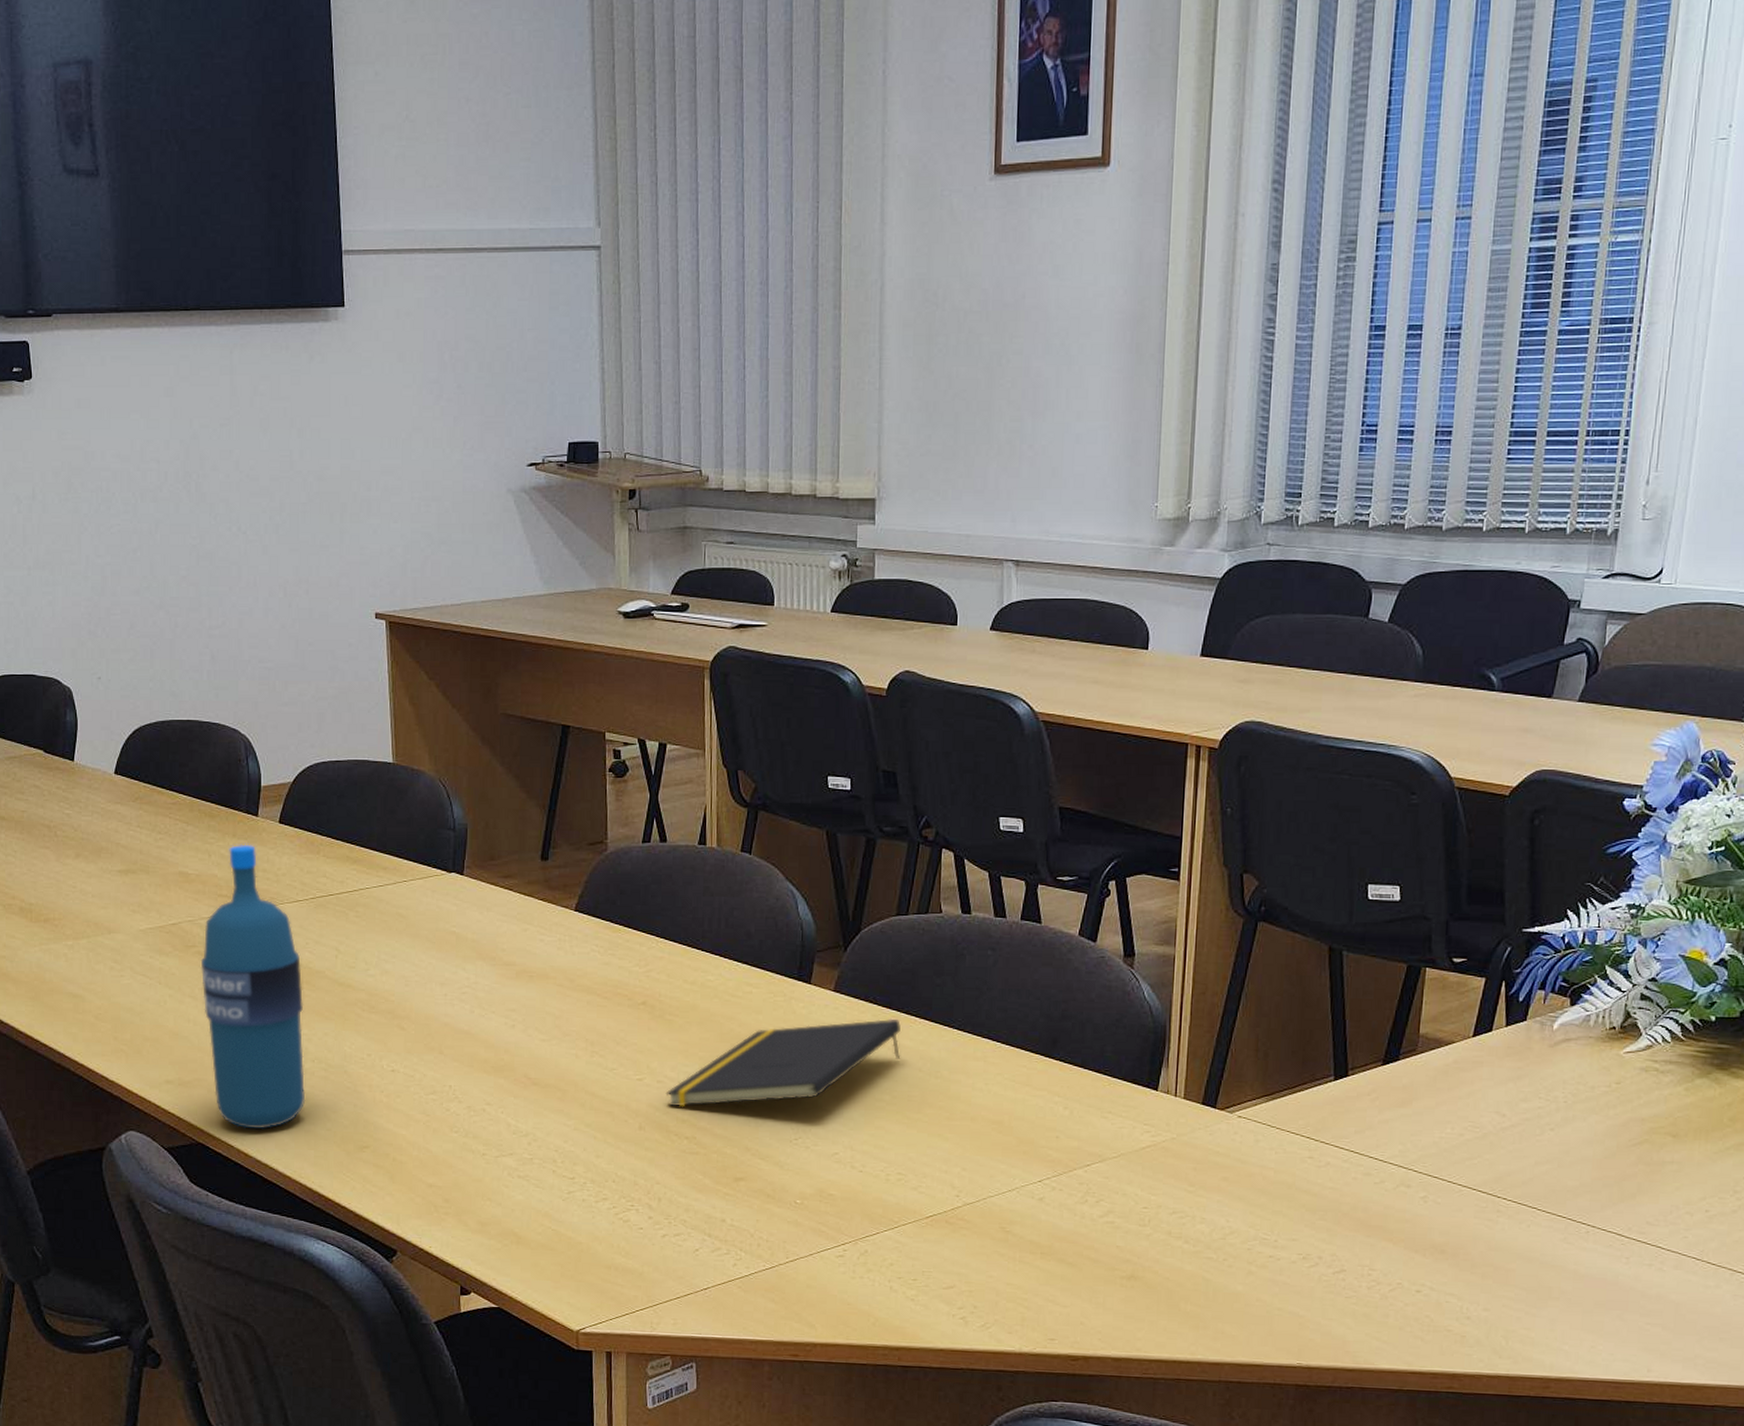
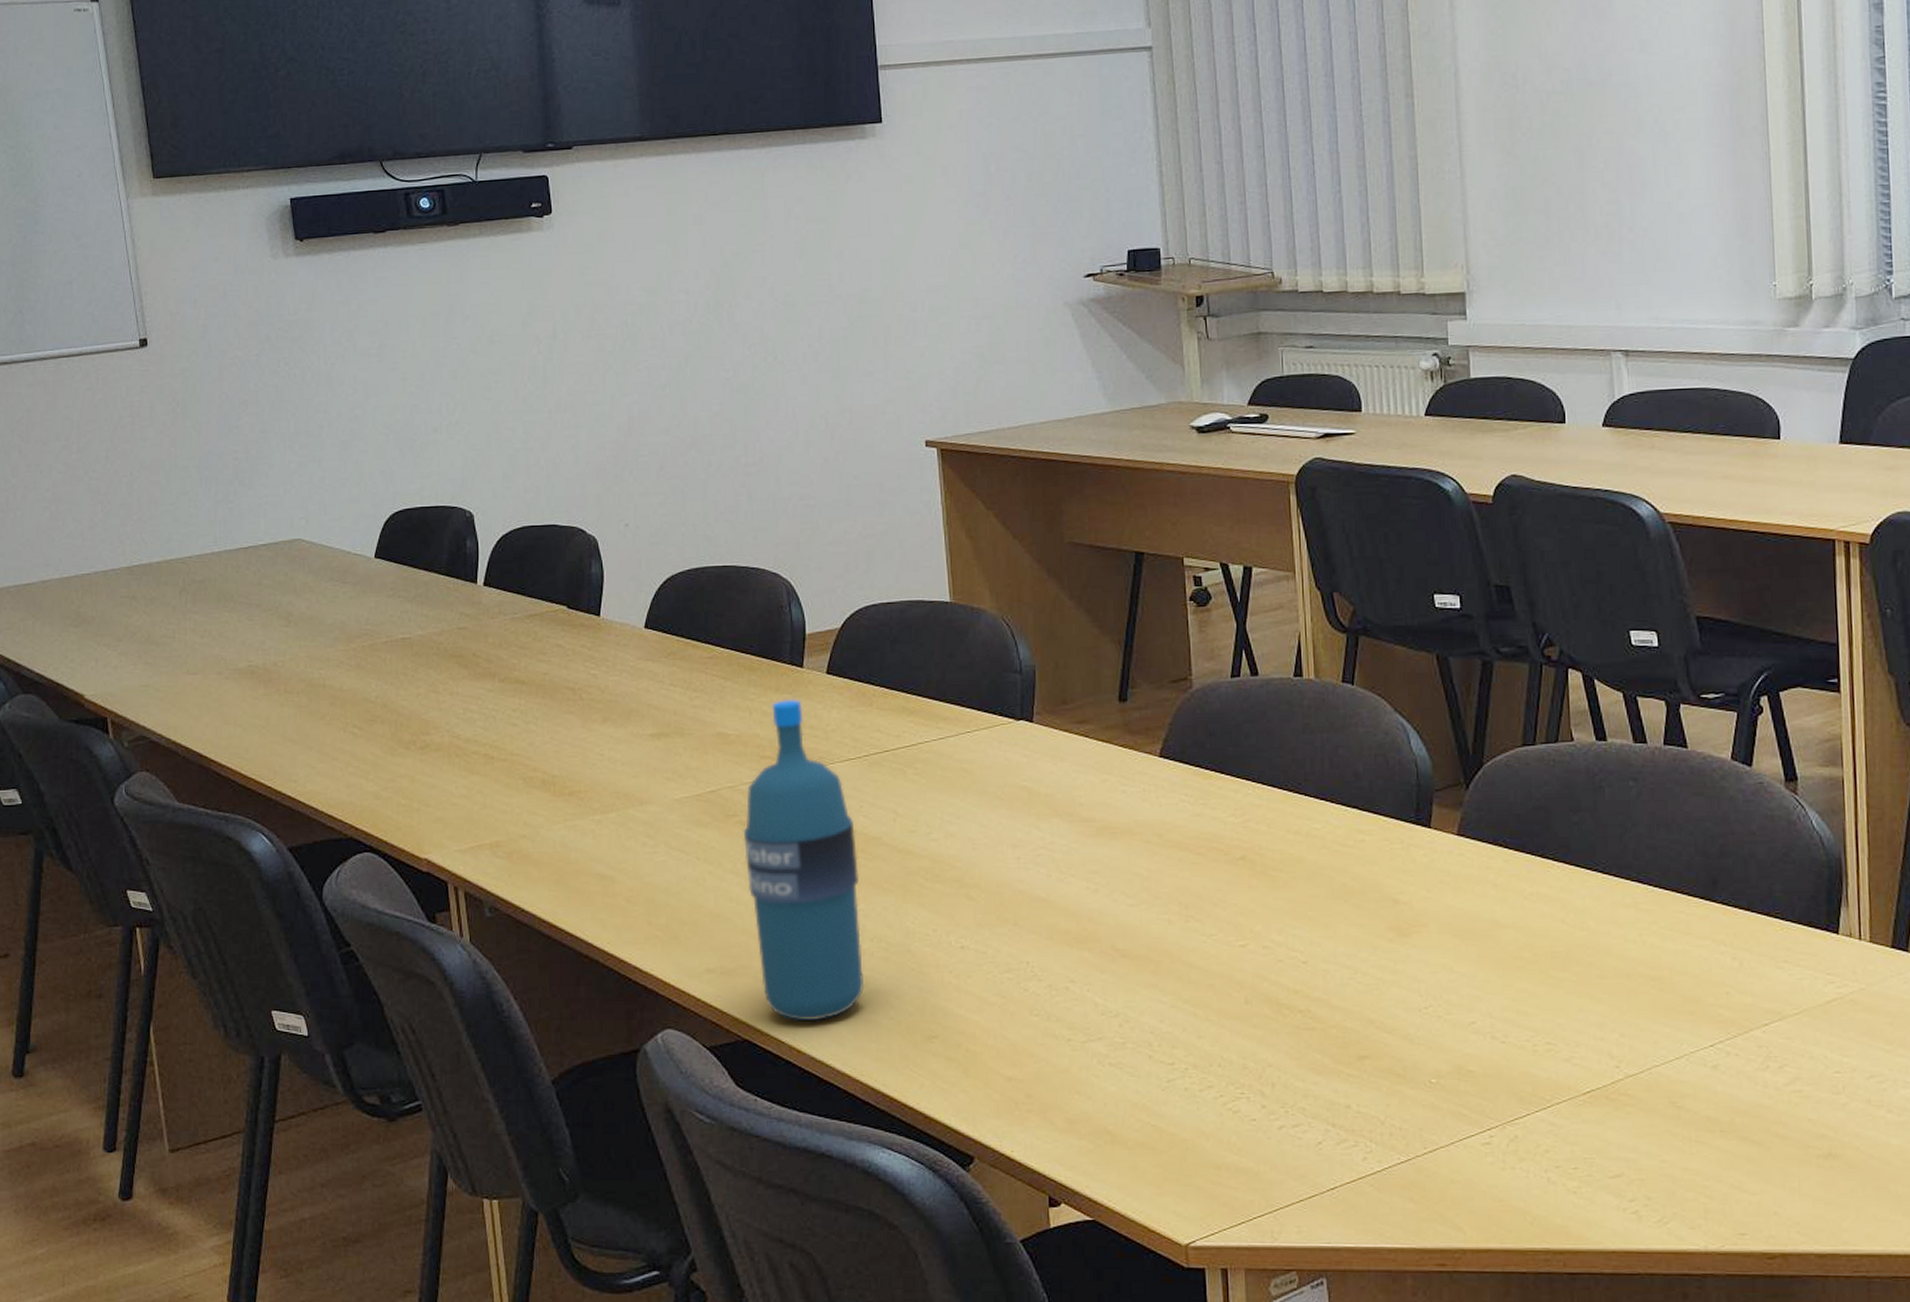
notepad: present [665,1018,901,1107] -> none [1273,863,1540,976]

